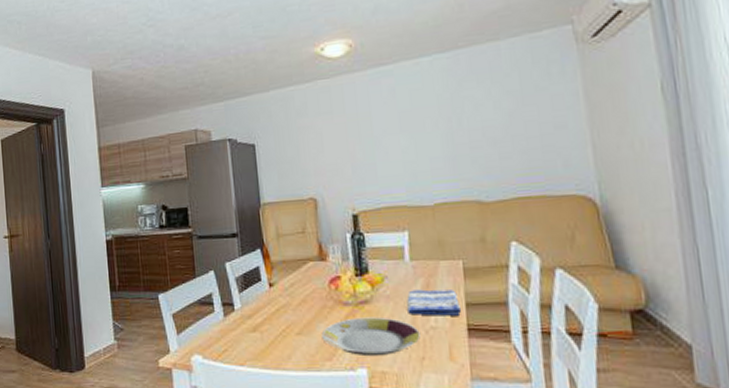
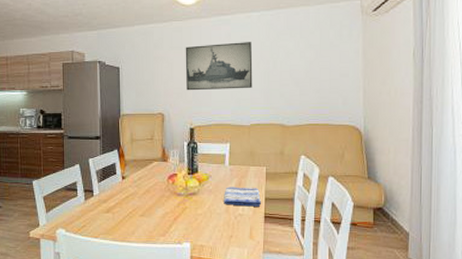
plate: present [321,317,420,357] -> none [159,205,231,234]
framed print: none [336,95,432,167] -> present [185,42,253,91]

